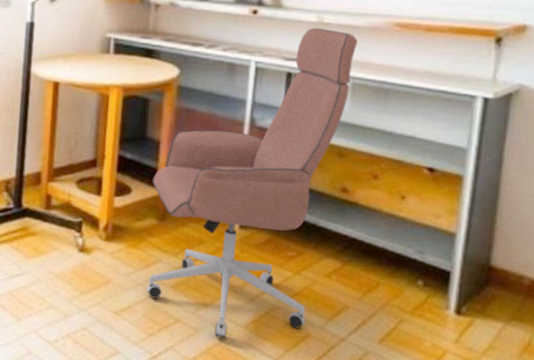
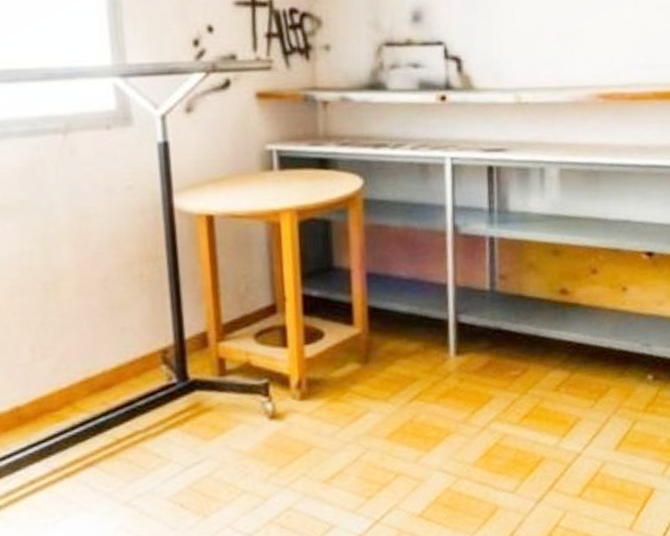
office chair: present [146,28,358,338] -> none [348,110,561,483]

